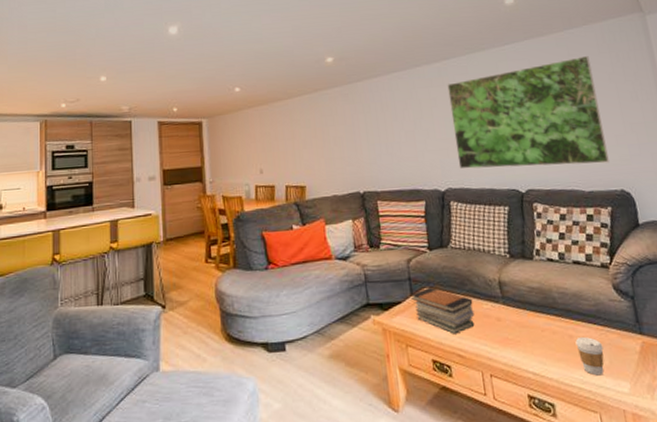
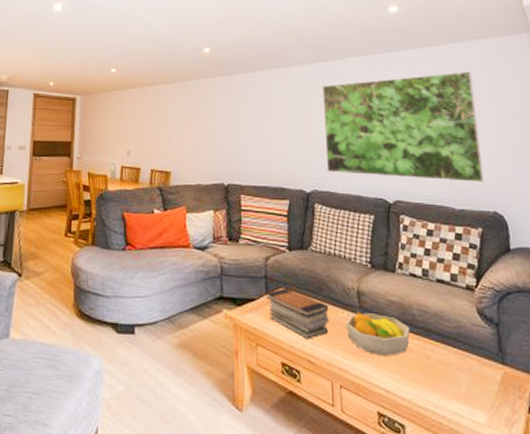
fruit bowl: none [490,301,553,342] -> present [345,313,410,357]
coffee cup: present [575,337,604,376] -> none [432,359,462,402]

